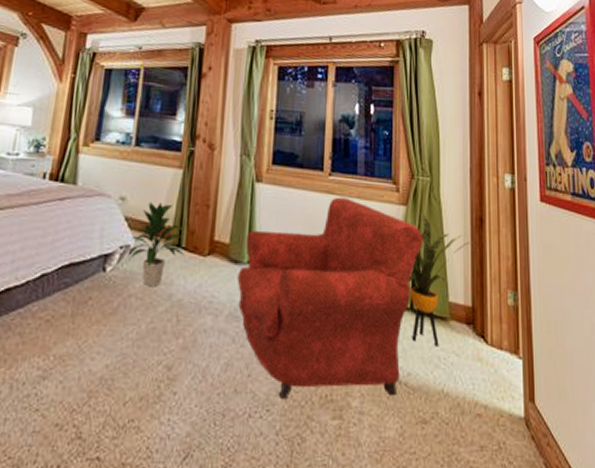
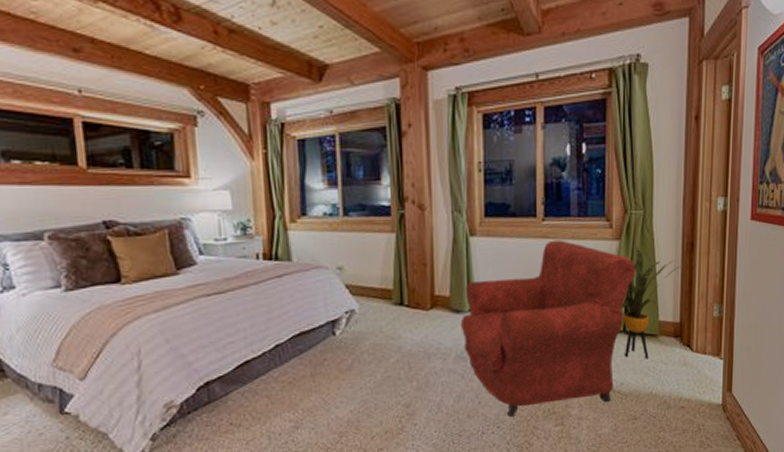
indoor plant: present [128,202,184,287] -> none [354,267,408,343]

